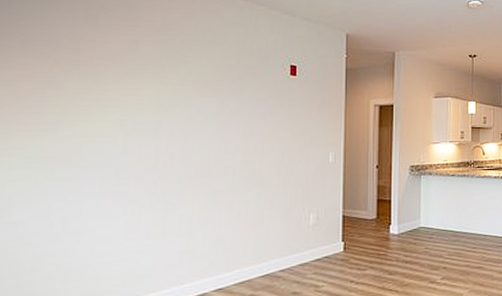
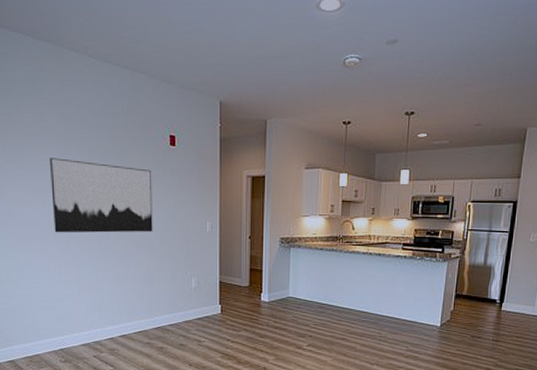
wall art: none [137,88,268,172] -> present [50,158,153,233]

